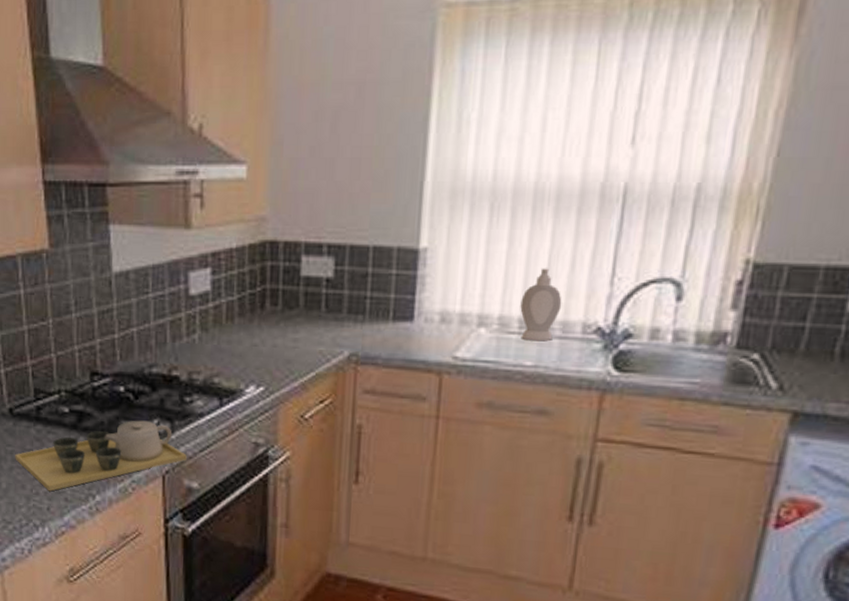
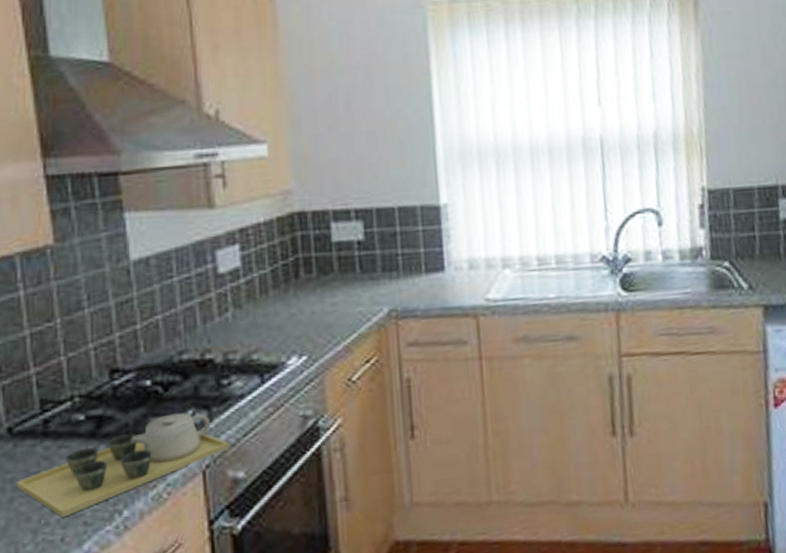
soap bottle: present [520,268,562,342] -> none [535,210,570,276]

